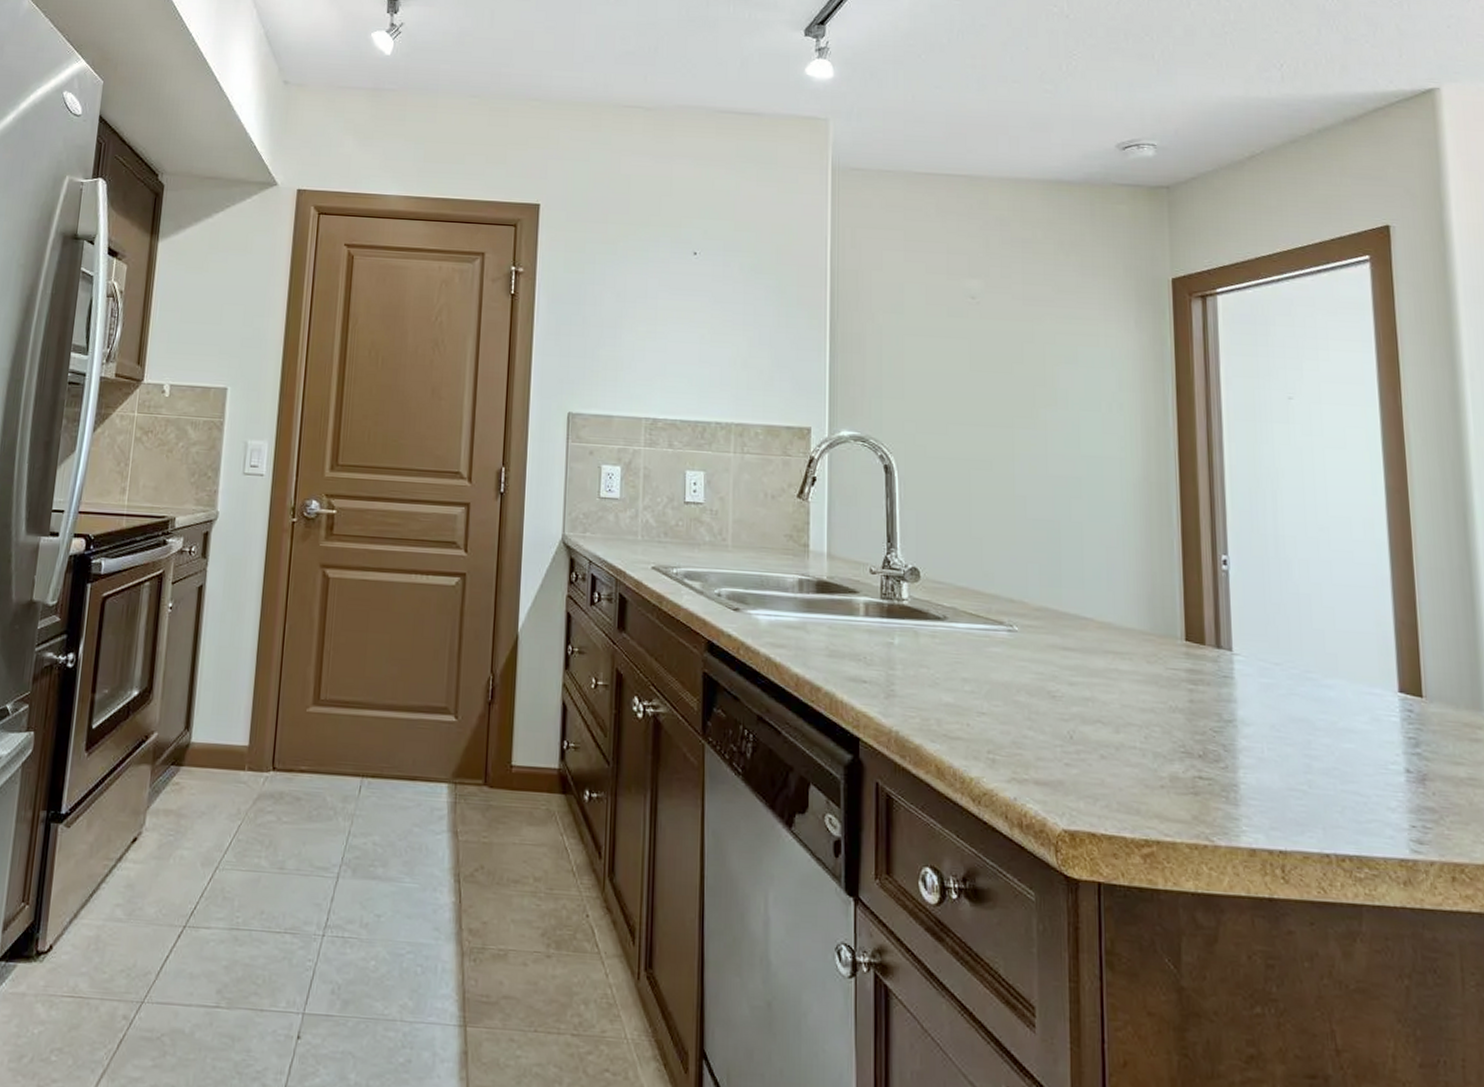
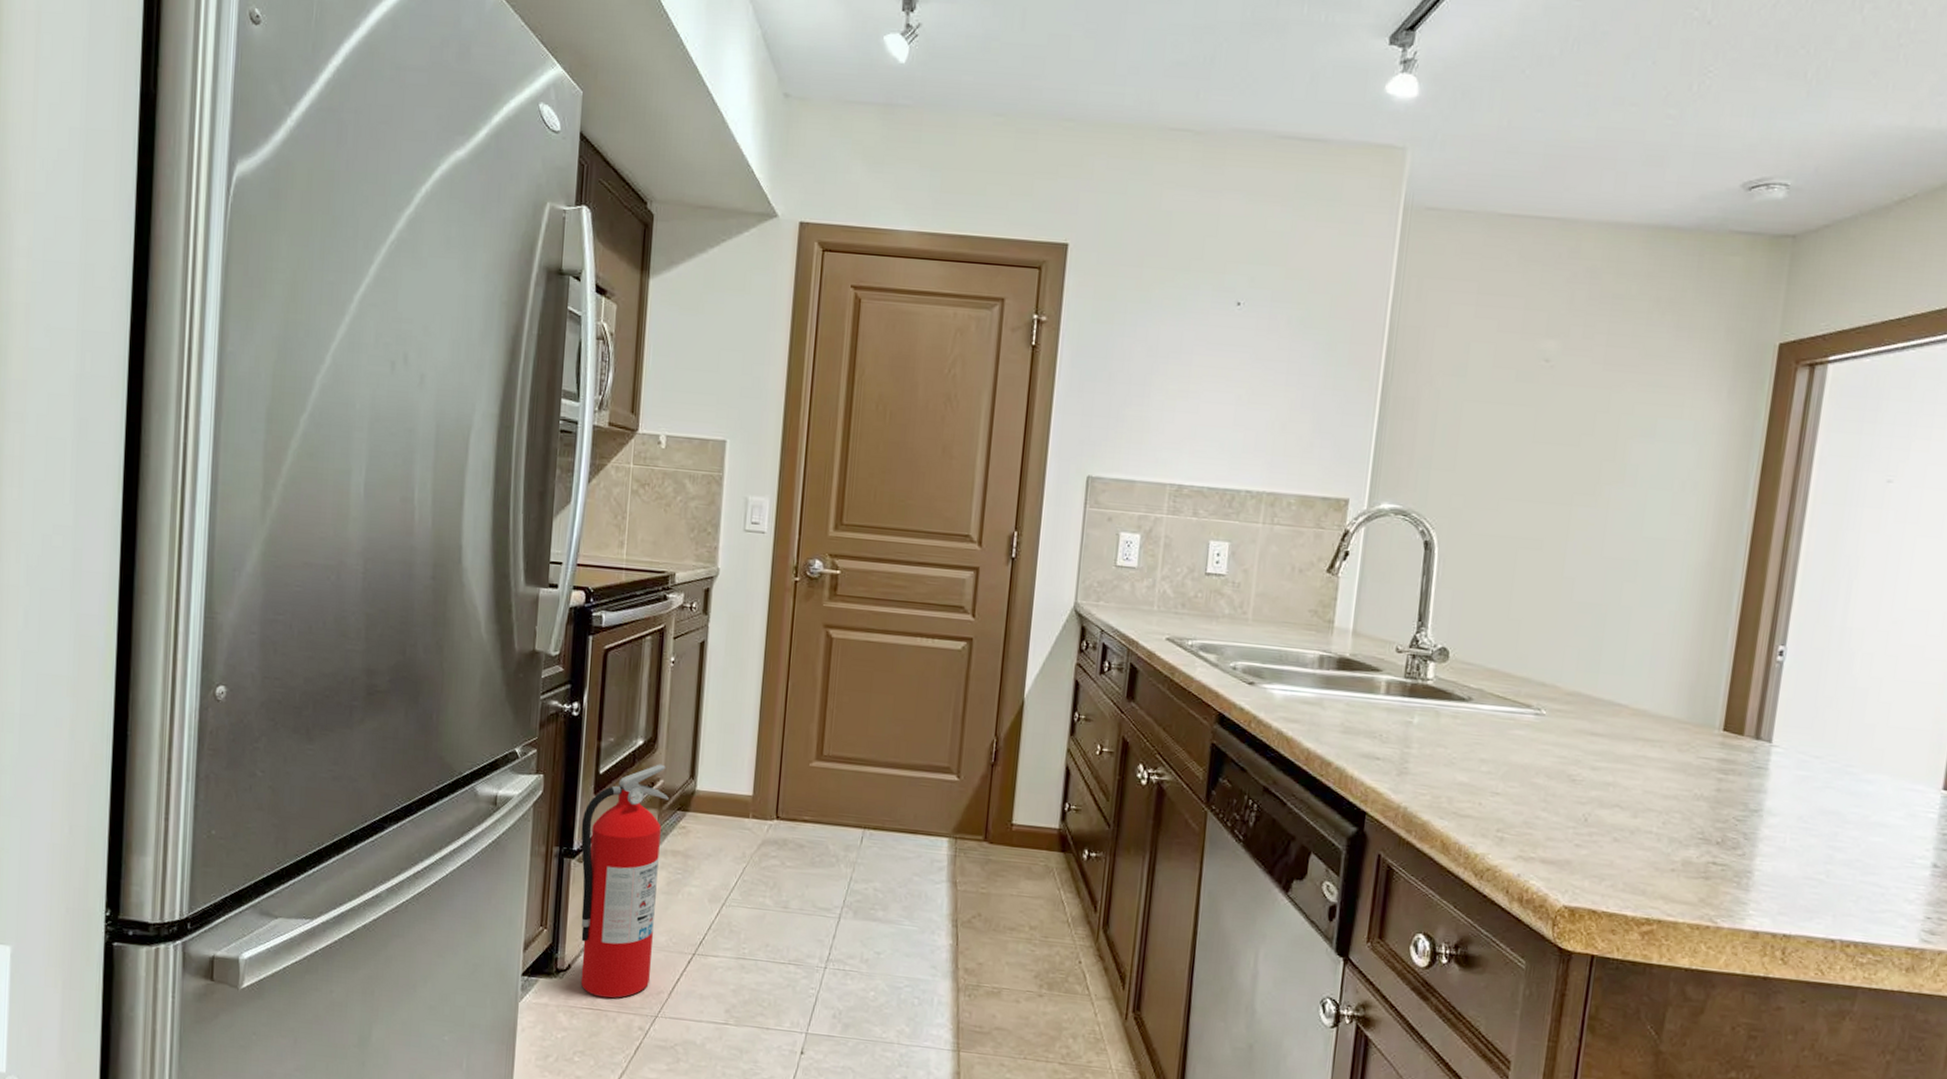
fire extinguisher: none [62,715,163,983] -> present [580,764,669,998]

